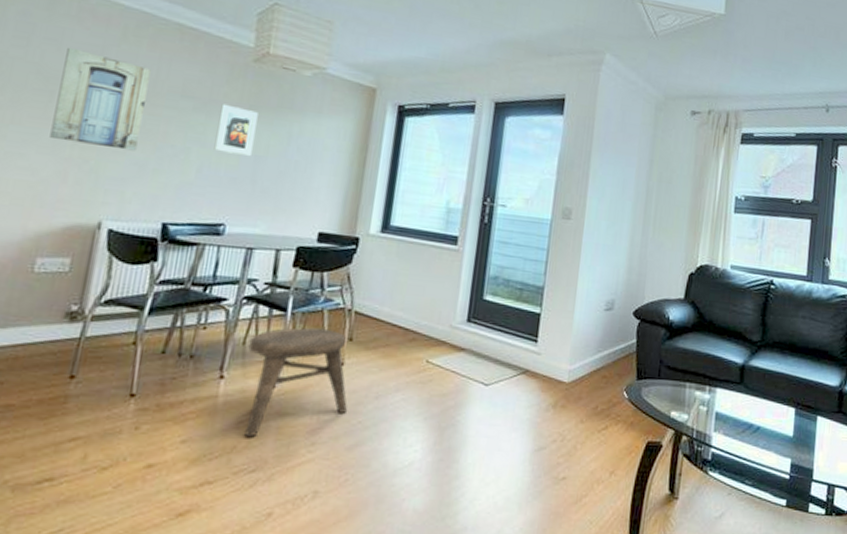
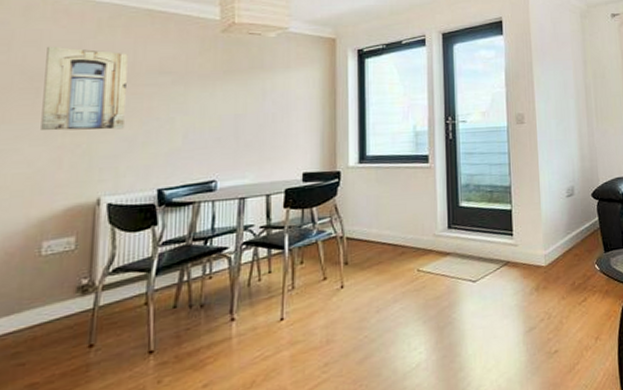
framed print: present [214,103,258,156] -> none [196,73,232,117]
stool: present [244,327,348,438] -> none [254,257,354,371]

